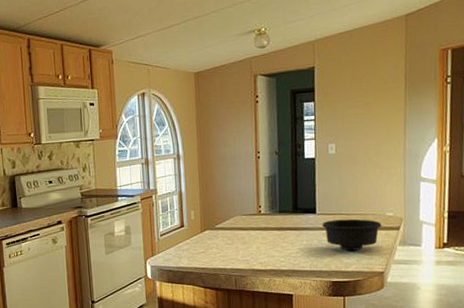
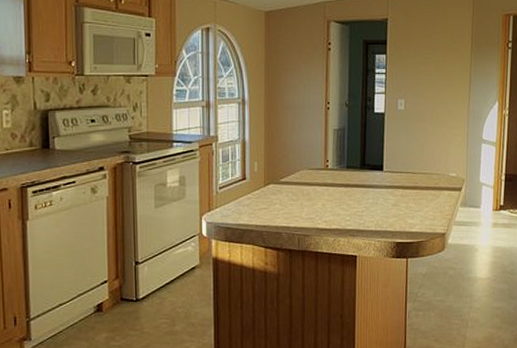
bowl: present [322,218,382,251] -> none [389,178,445,211]

